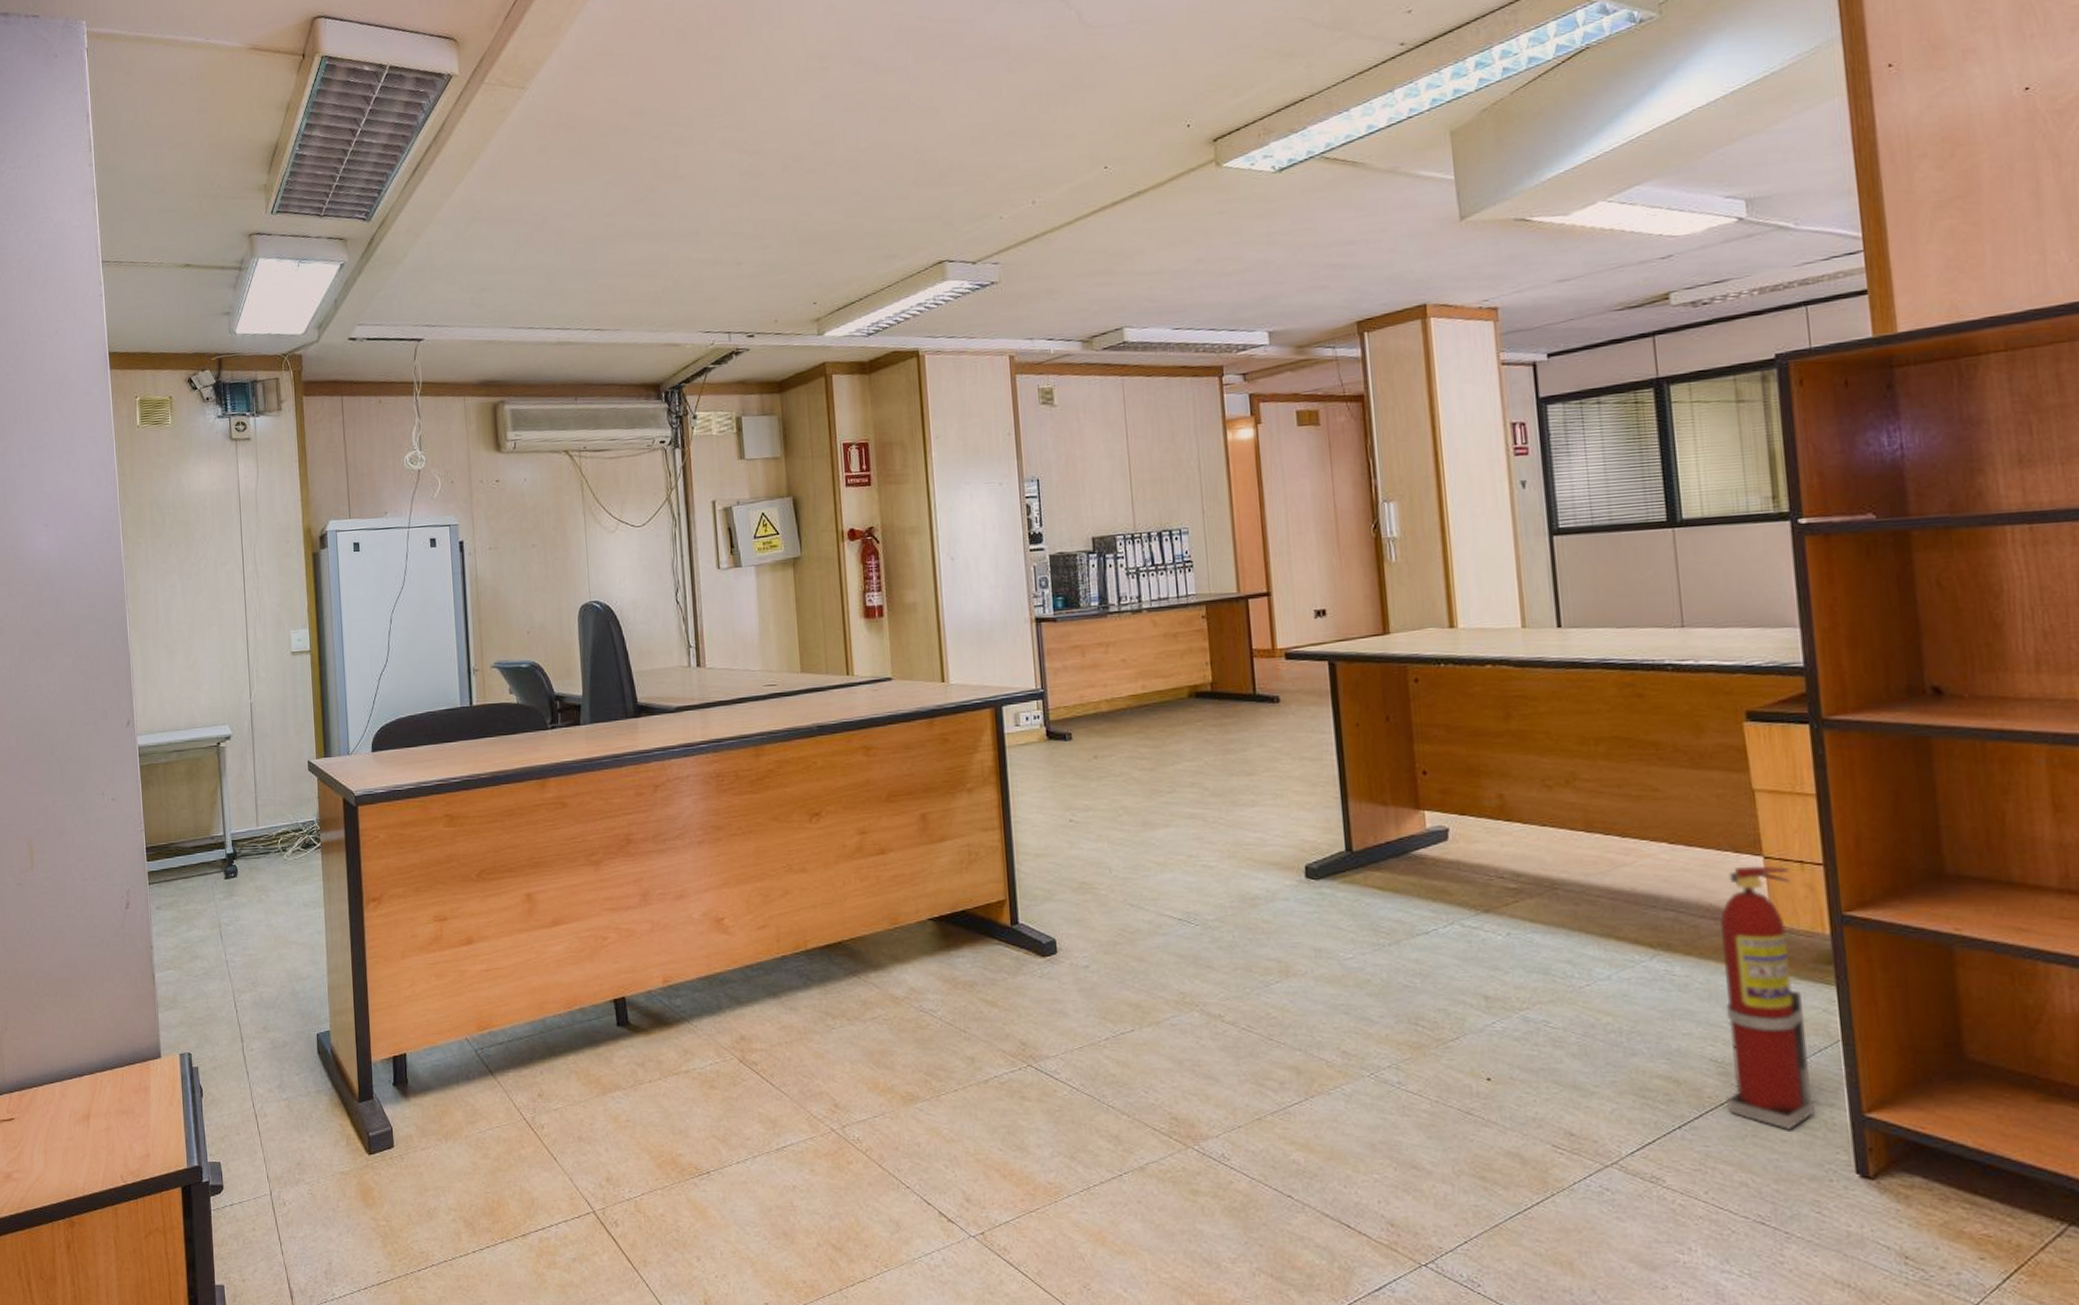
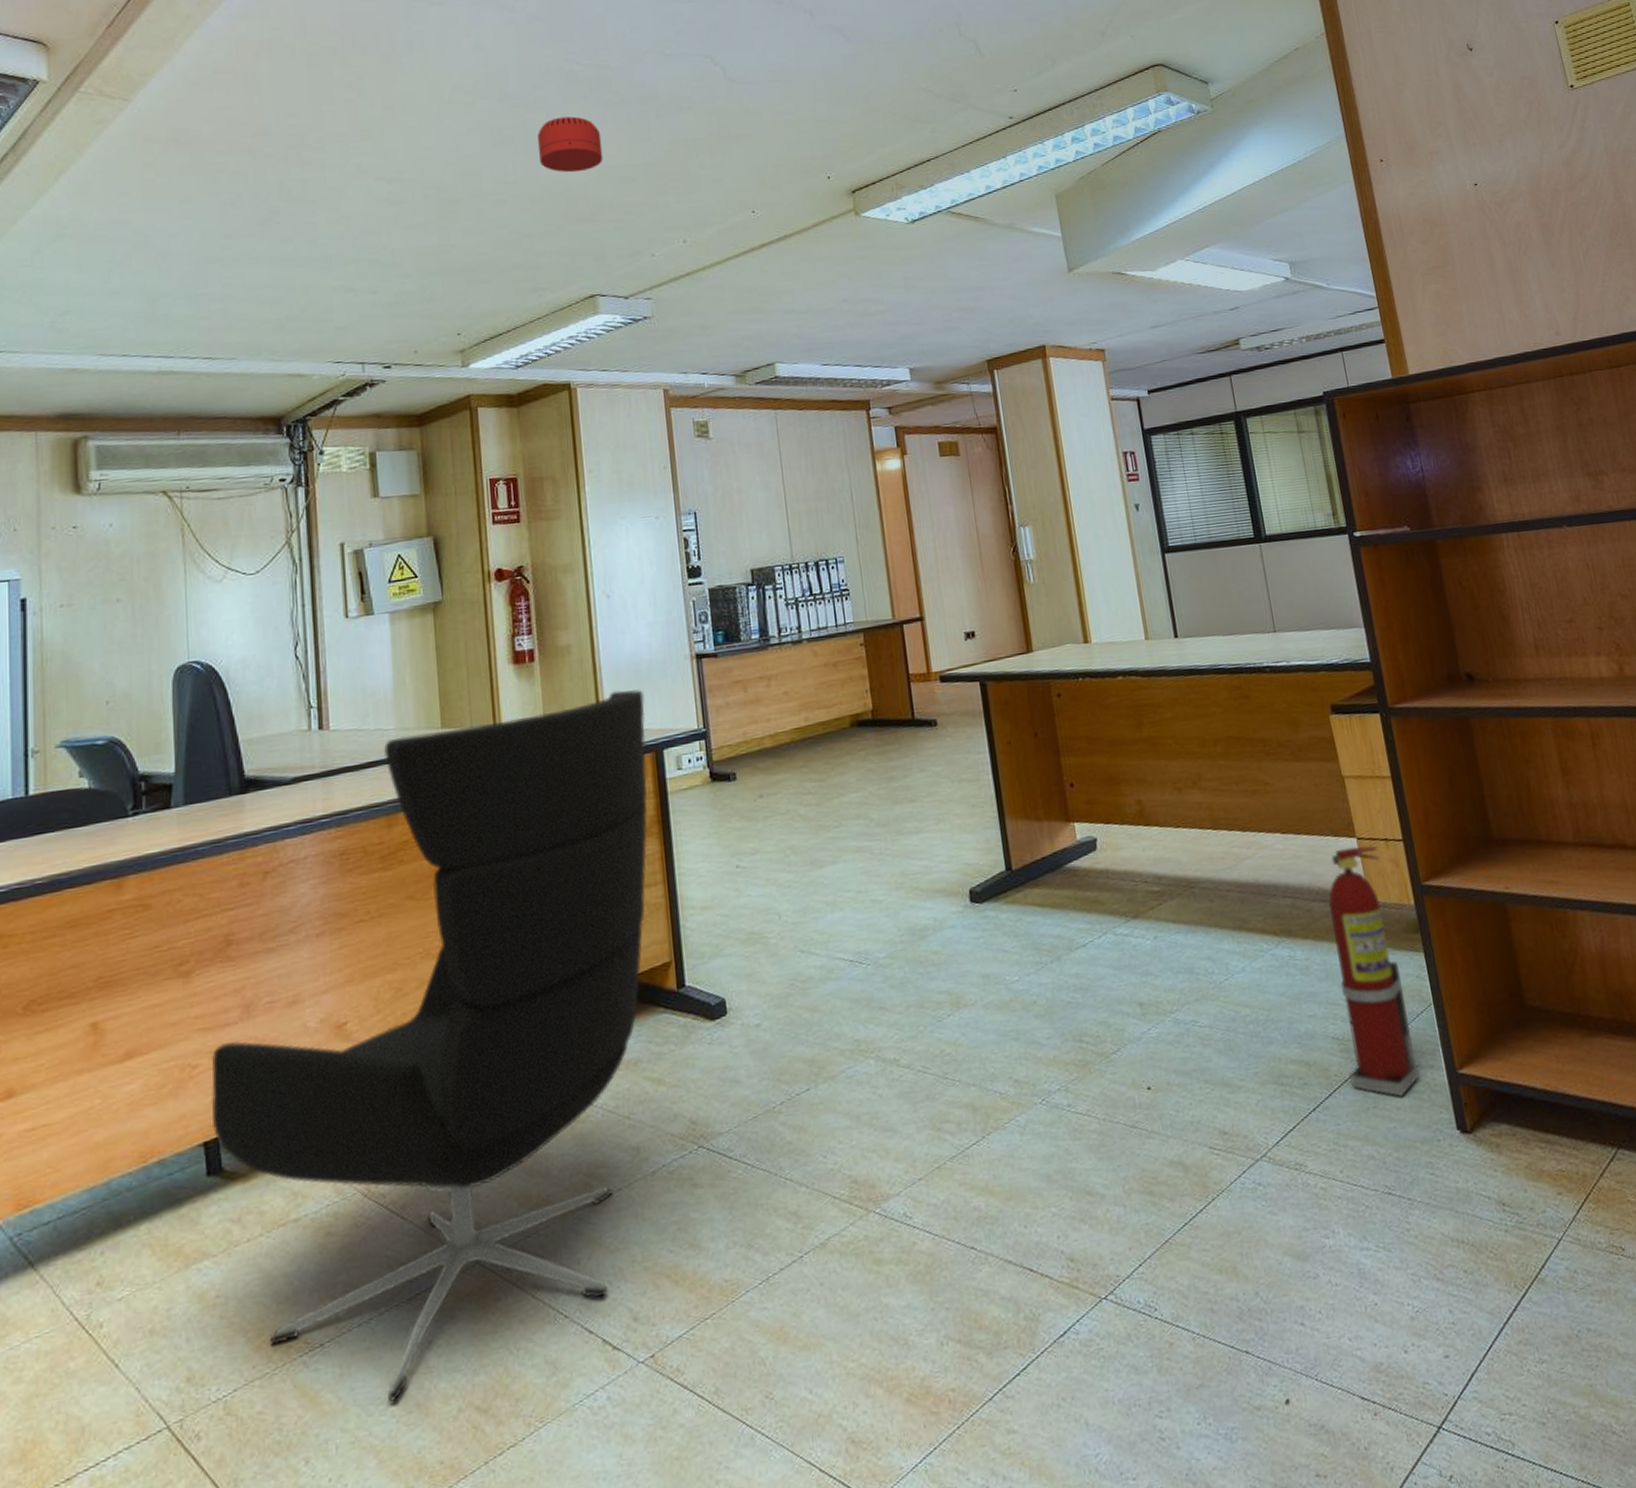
office chair: none [617,647,987,1227] -> present [210,689,648,1402]
smoke detector: none [889,76,953,136] -> present [538,116,604,173]

